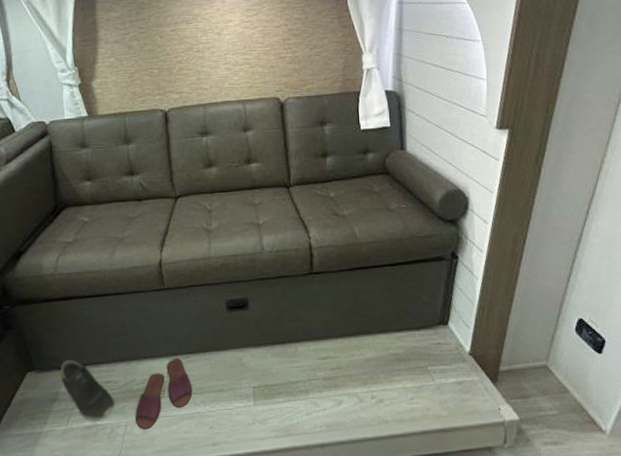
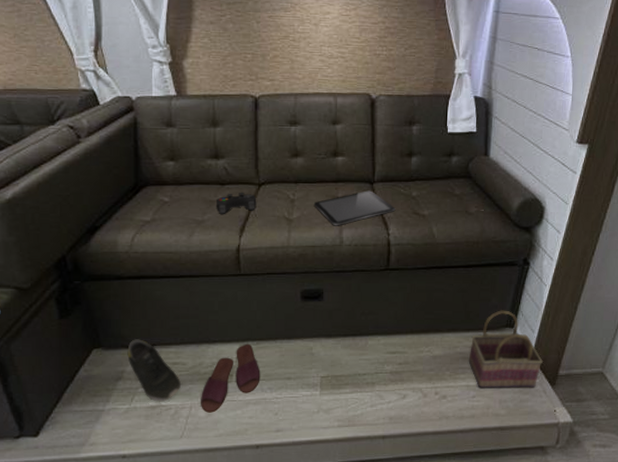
control: none [135,206,175,231] -> present [217,192,257,215]
tablet: none [231,195,315,234] -> present [313,190,396,226]
basket: none [403,307,481,390] -> present [468,310,543,388]

